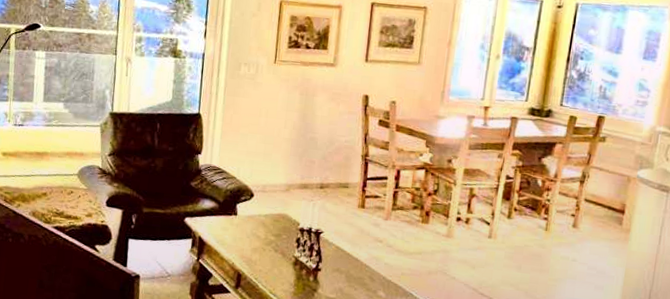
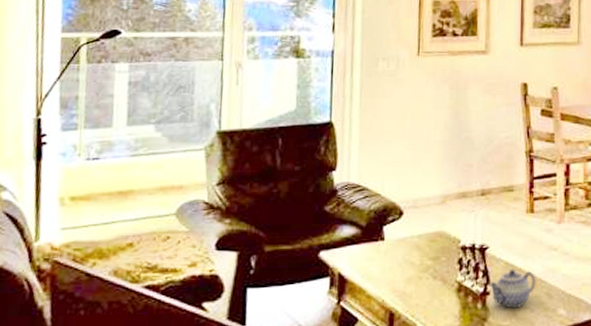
teapot: none [320,252,362,285] -> present [489,269,536,309]

